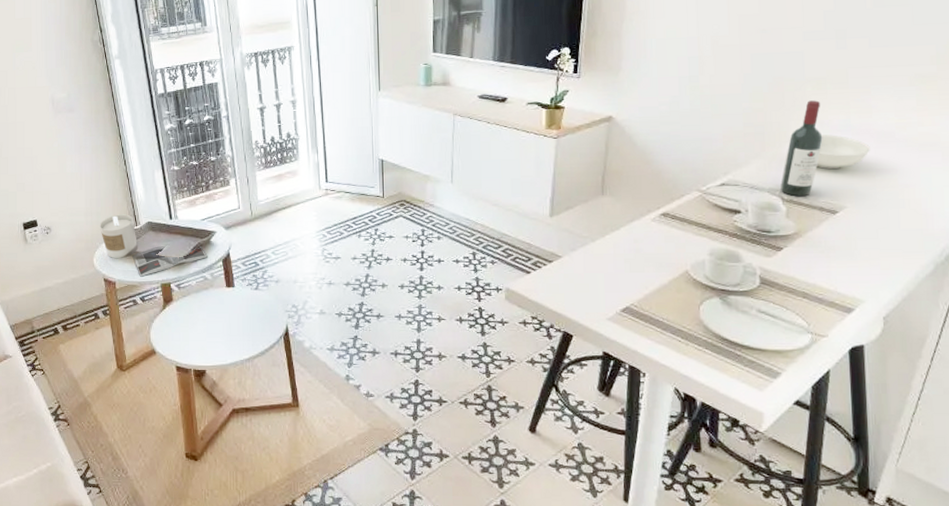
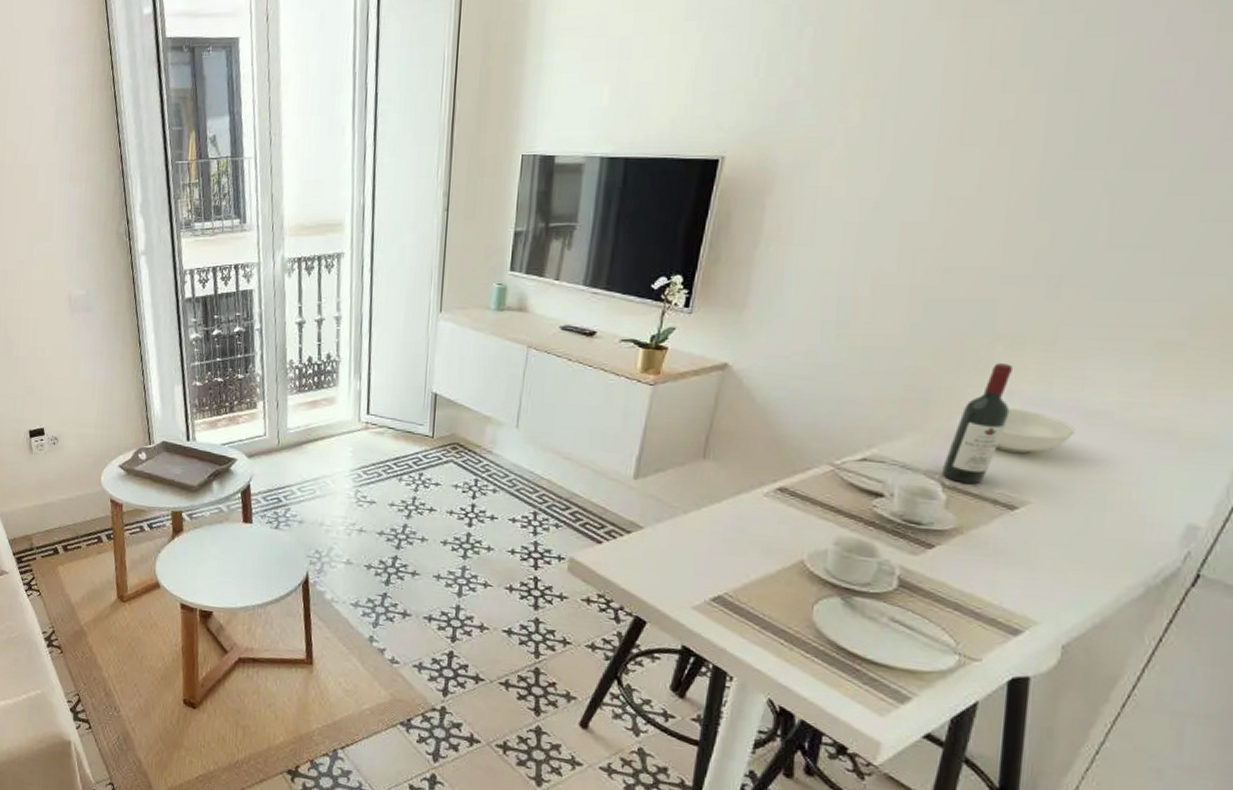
candle: present [100,214,139,259] -> none [110,430,151,480]
magazine: present [132,244,208,277] -> none [143,468,225,502]

